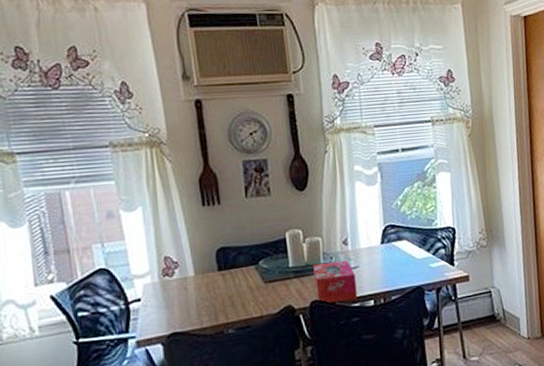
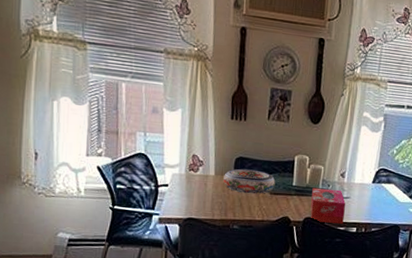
bowl: none [206,258,269,289] -> present [223,168,276,194]

